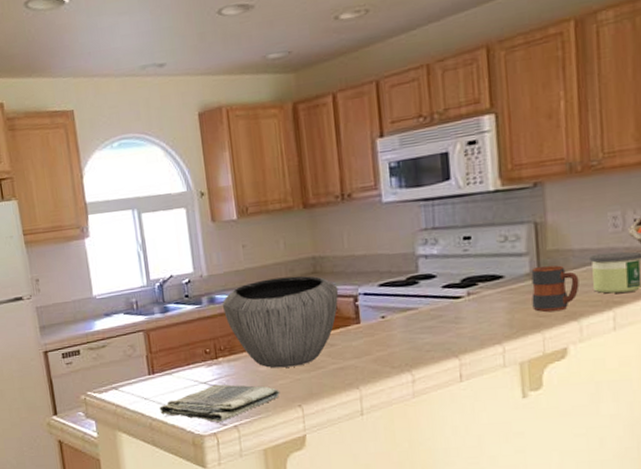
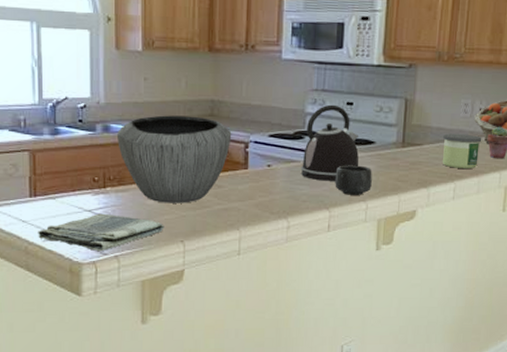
kettle: none [419,241,488,327] -> present [300,104,359,181]
mug: none [460,304,507,339] -> present [335,165,372,195]
mug: present [531,265,579,313] -> none [394,138,433,179]

